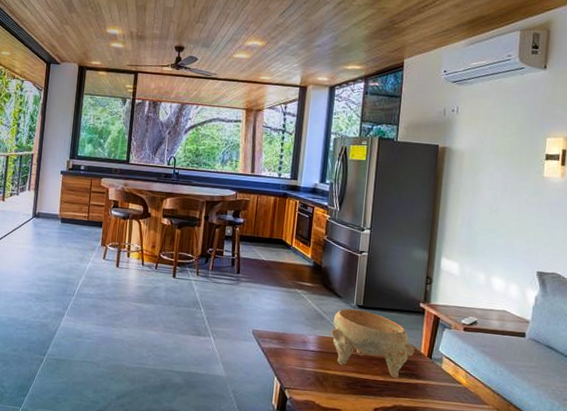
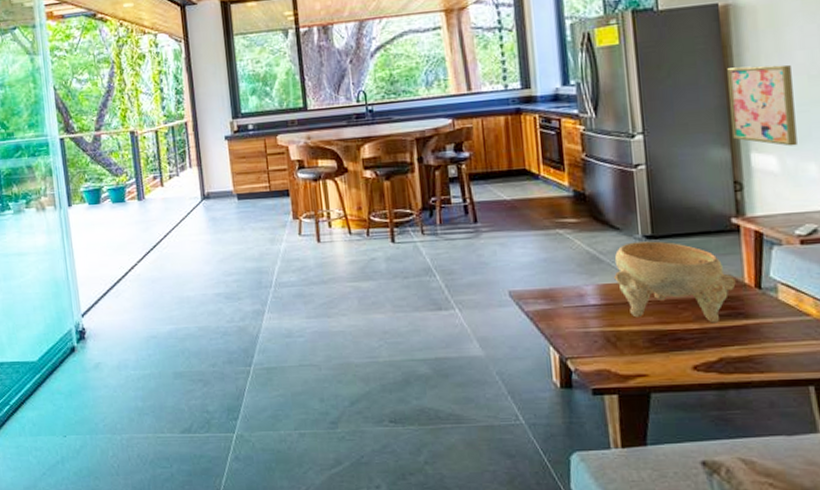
wall art: none [432,193,480,259] -> present [727,64,797,146]

